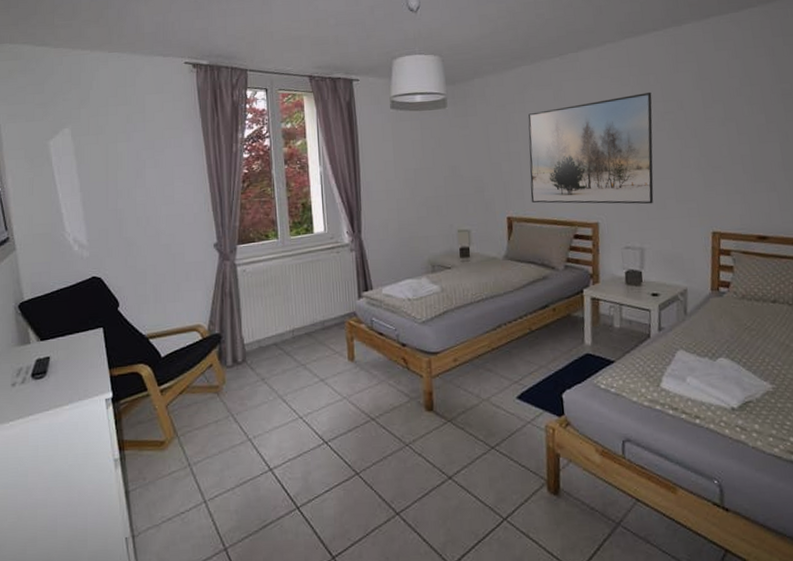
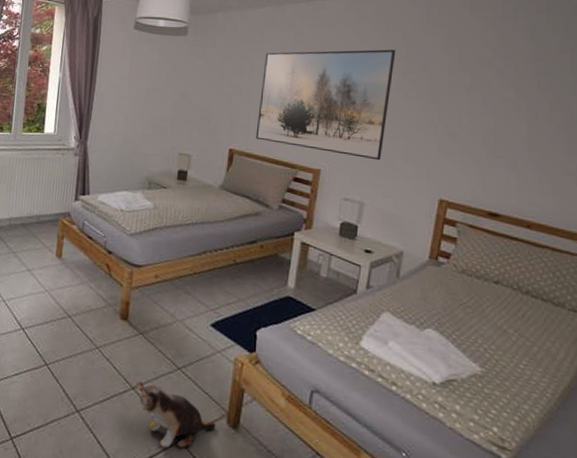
plush toy: none [451,469,538,529] -> present [135,381,216,448]

